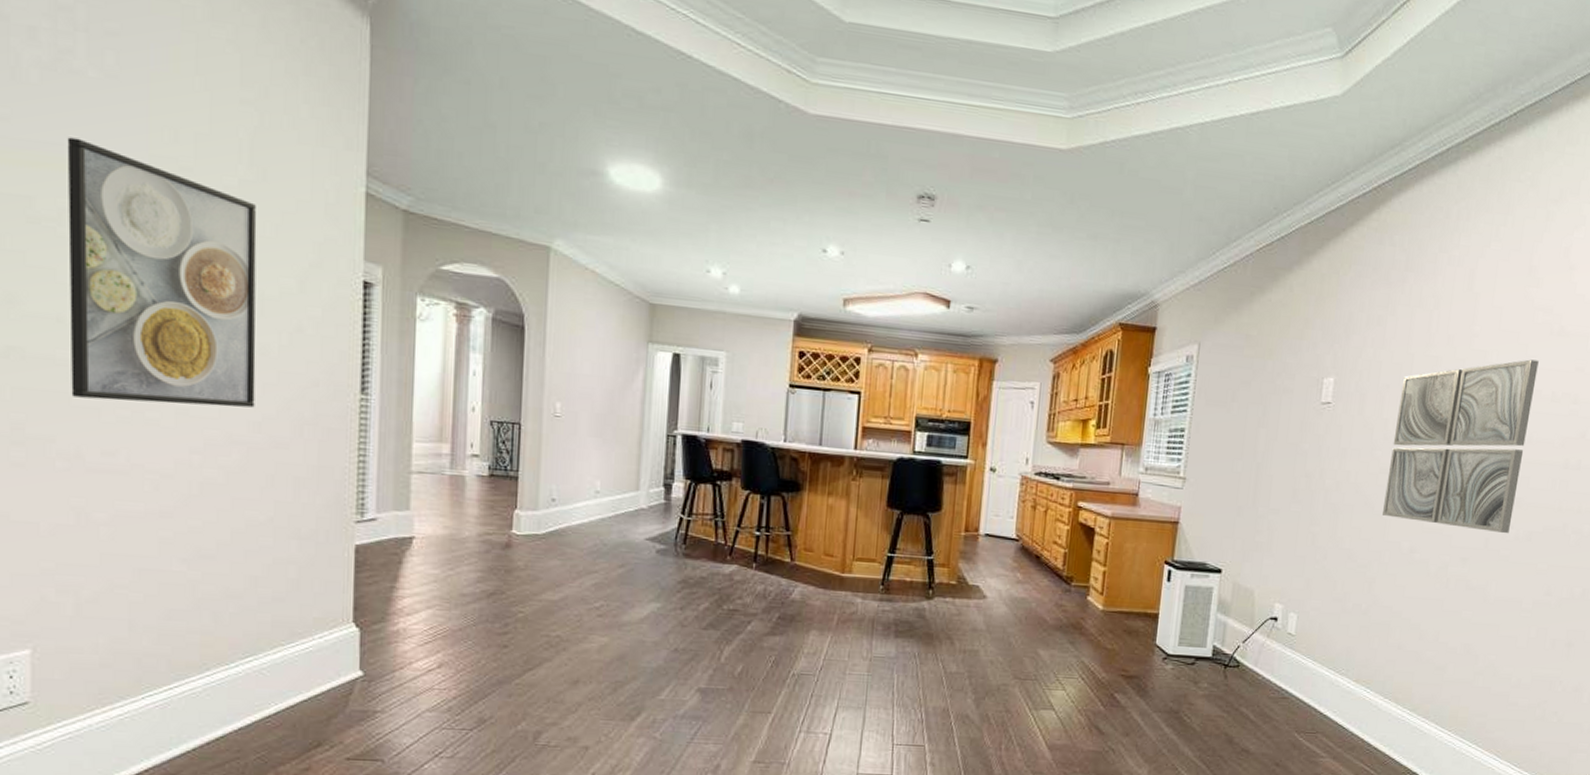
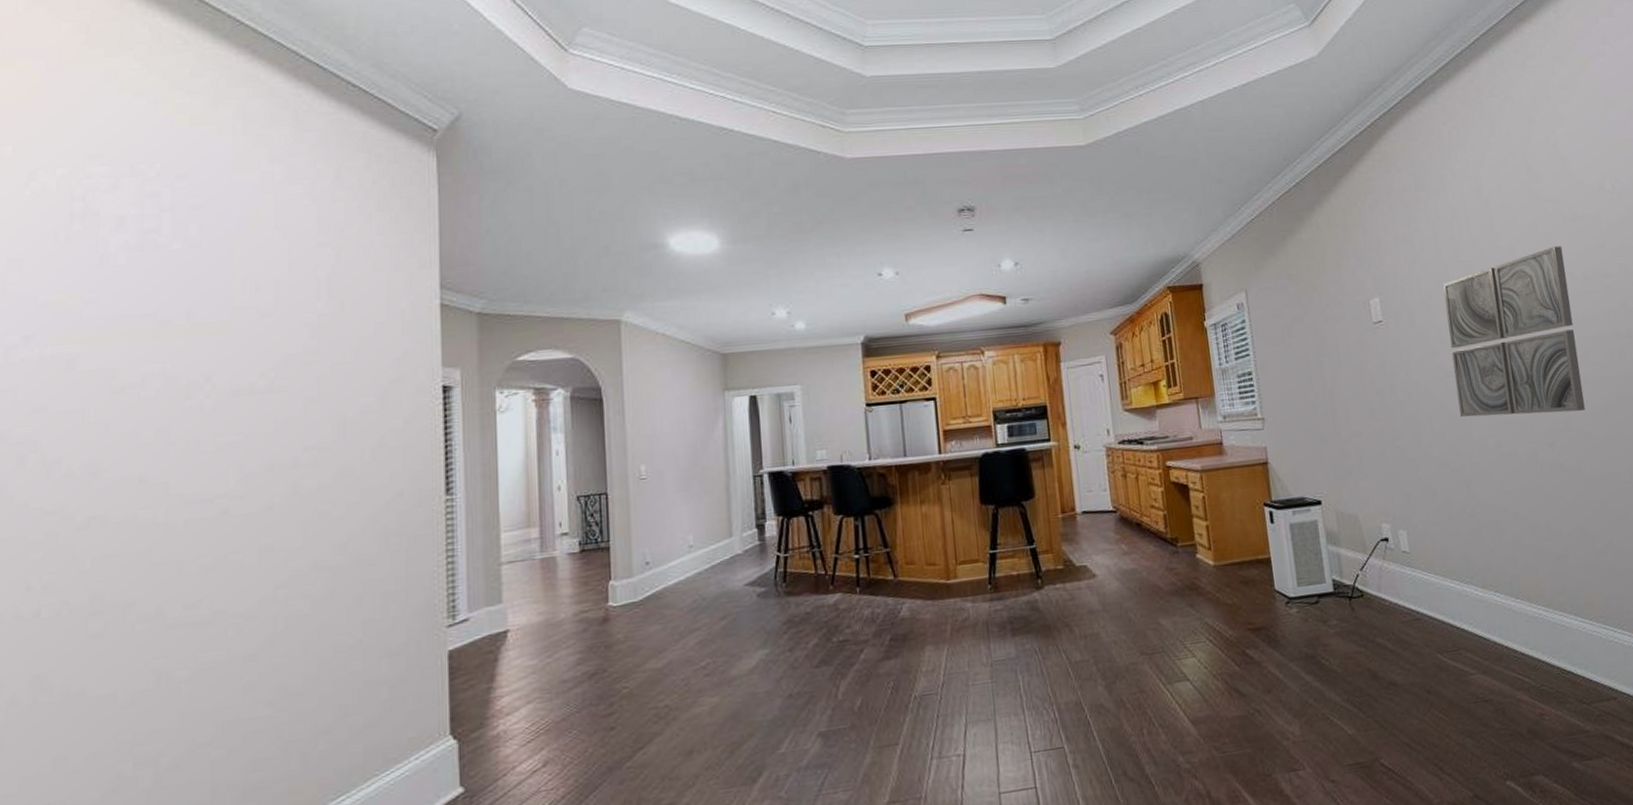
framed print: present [67,137,257,408] -> none [151,306,340,555]

